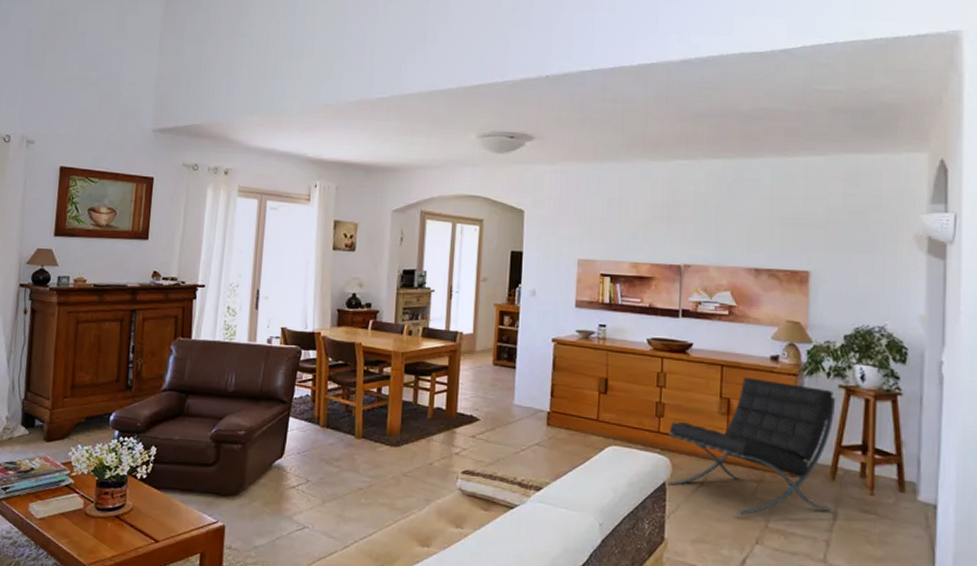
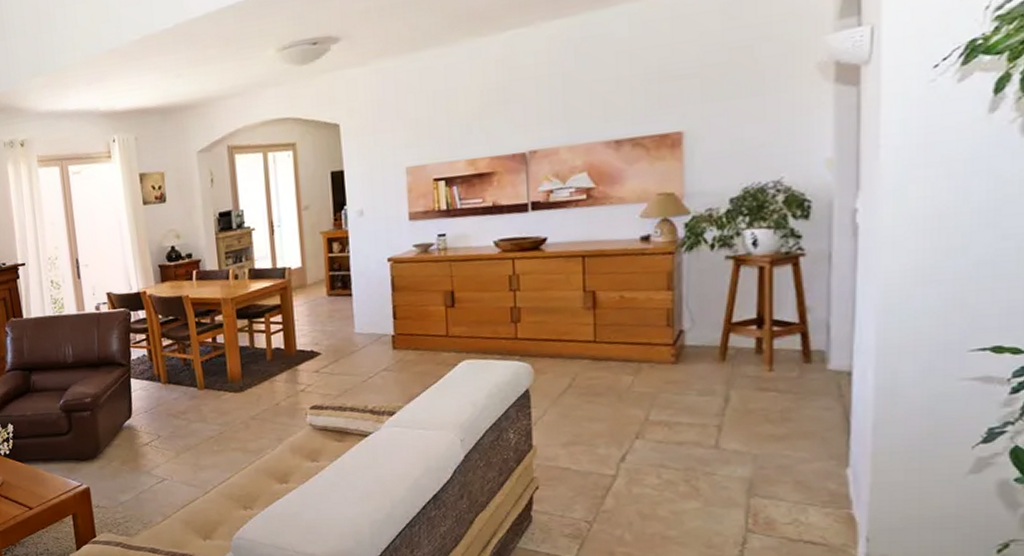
lounge chair: present [666,377,836,516] -> none [527,263,723,412]

